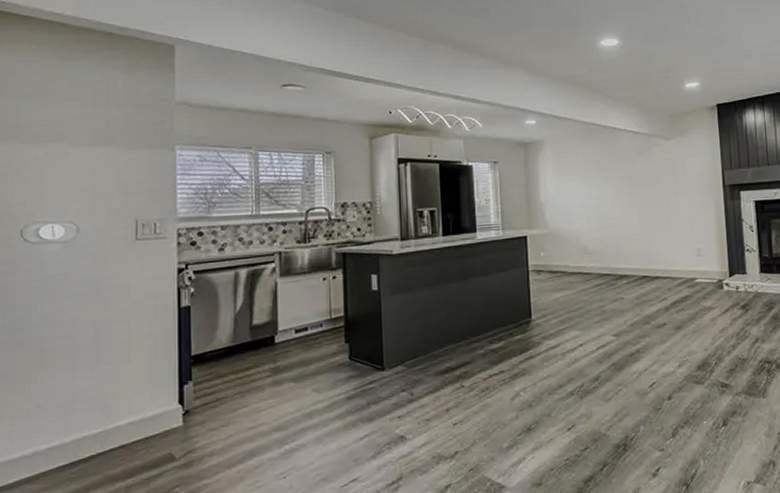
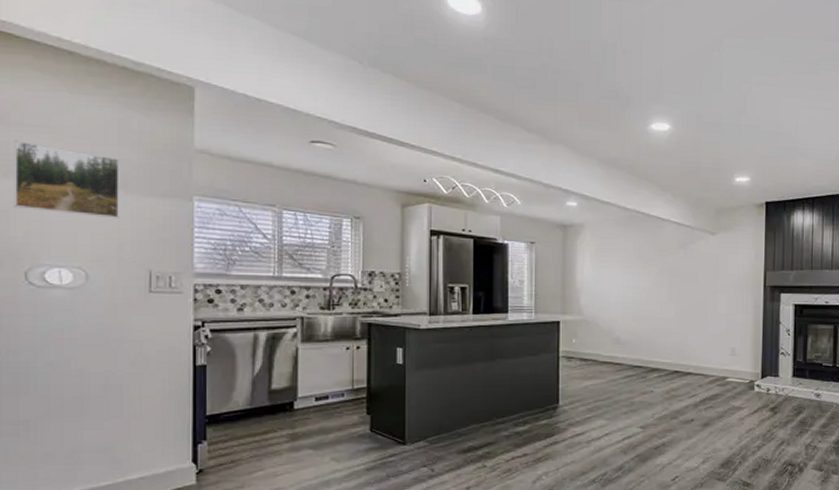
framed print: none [10,108,107,173] -> present [13,140,119,218]

